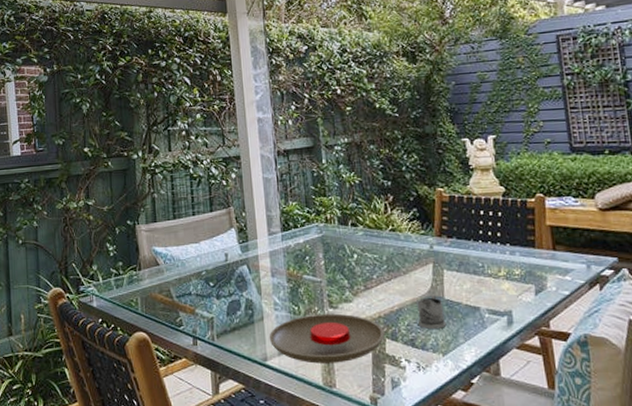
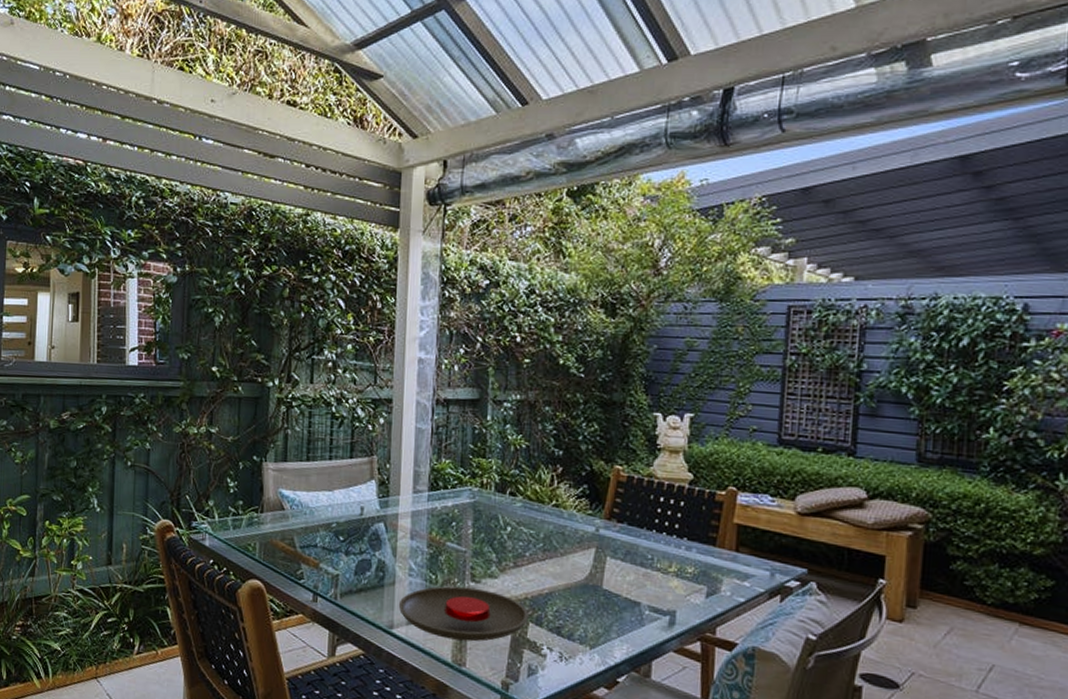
tea glass holder: present [417,294,447,329] -> none [567,581,600,620]

